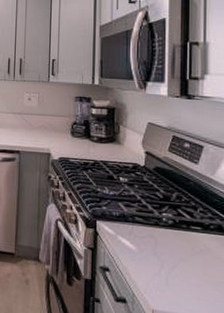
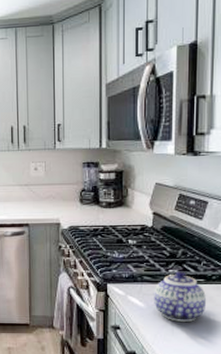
teapot: none [146,215,205,273] -> present [154,271,207,322]

